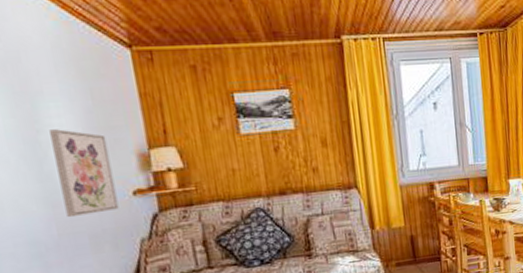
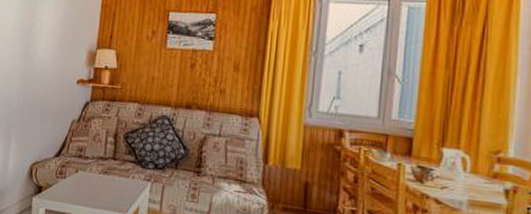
wall art: present [49,129,119,218] -> none [32,24,72,93]

